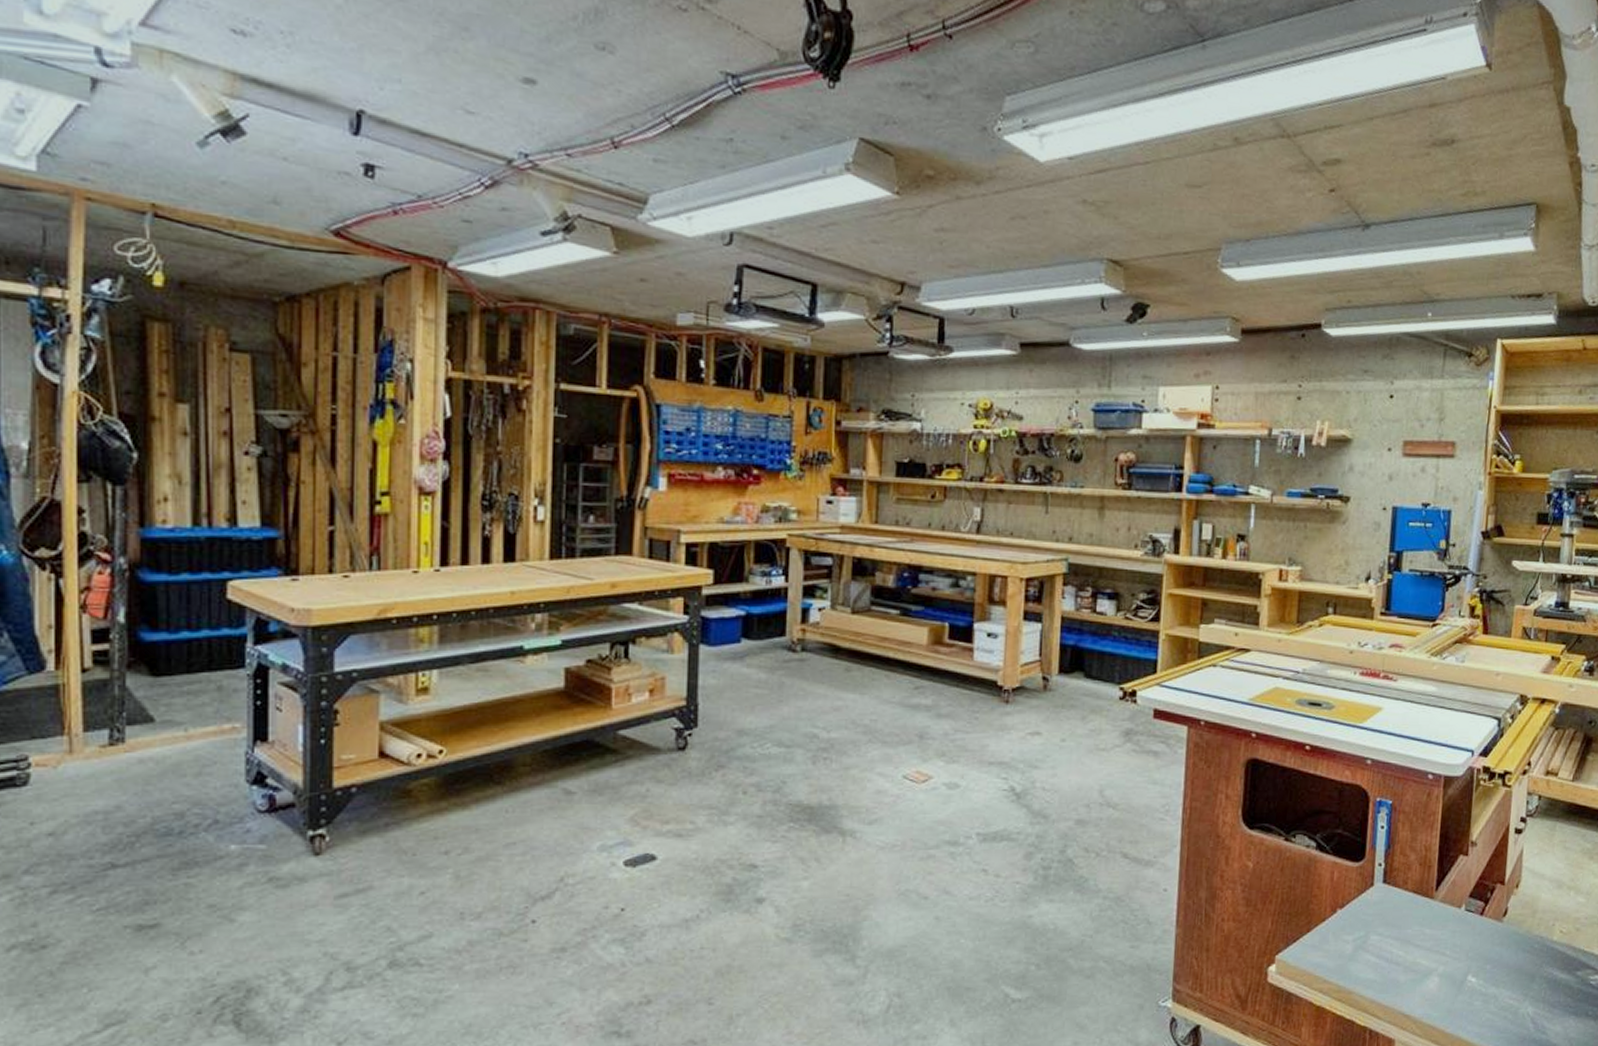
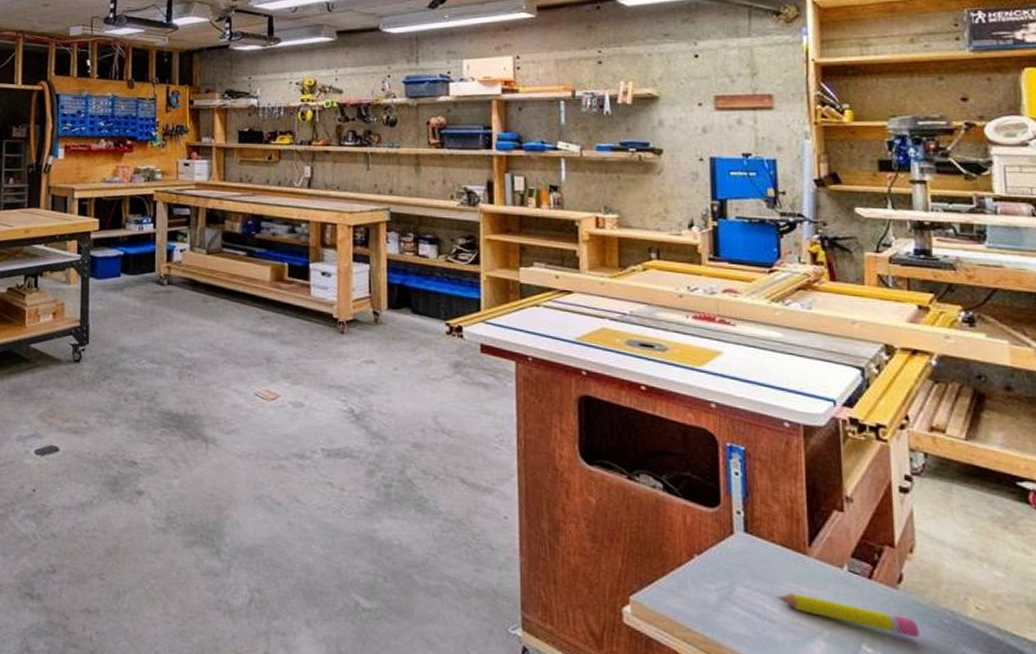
pencil: none [1403,935,1515,964] -> present [776,592,920,638]

